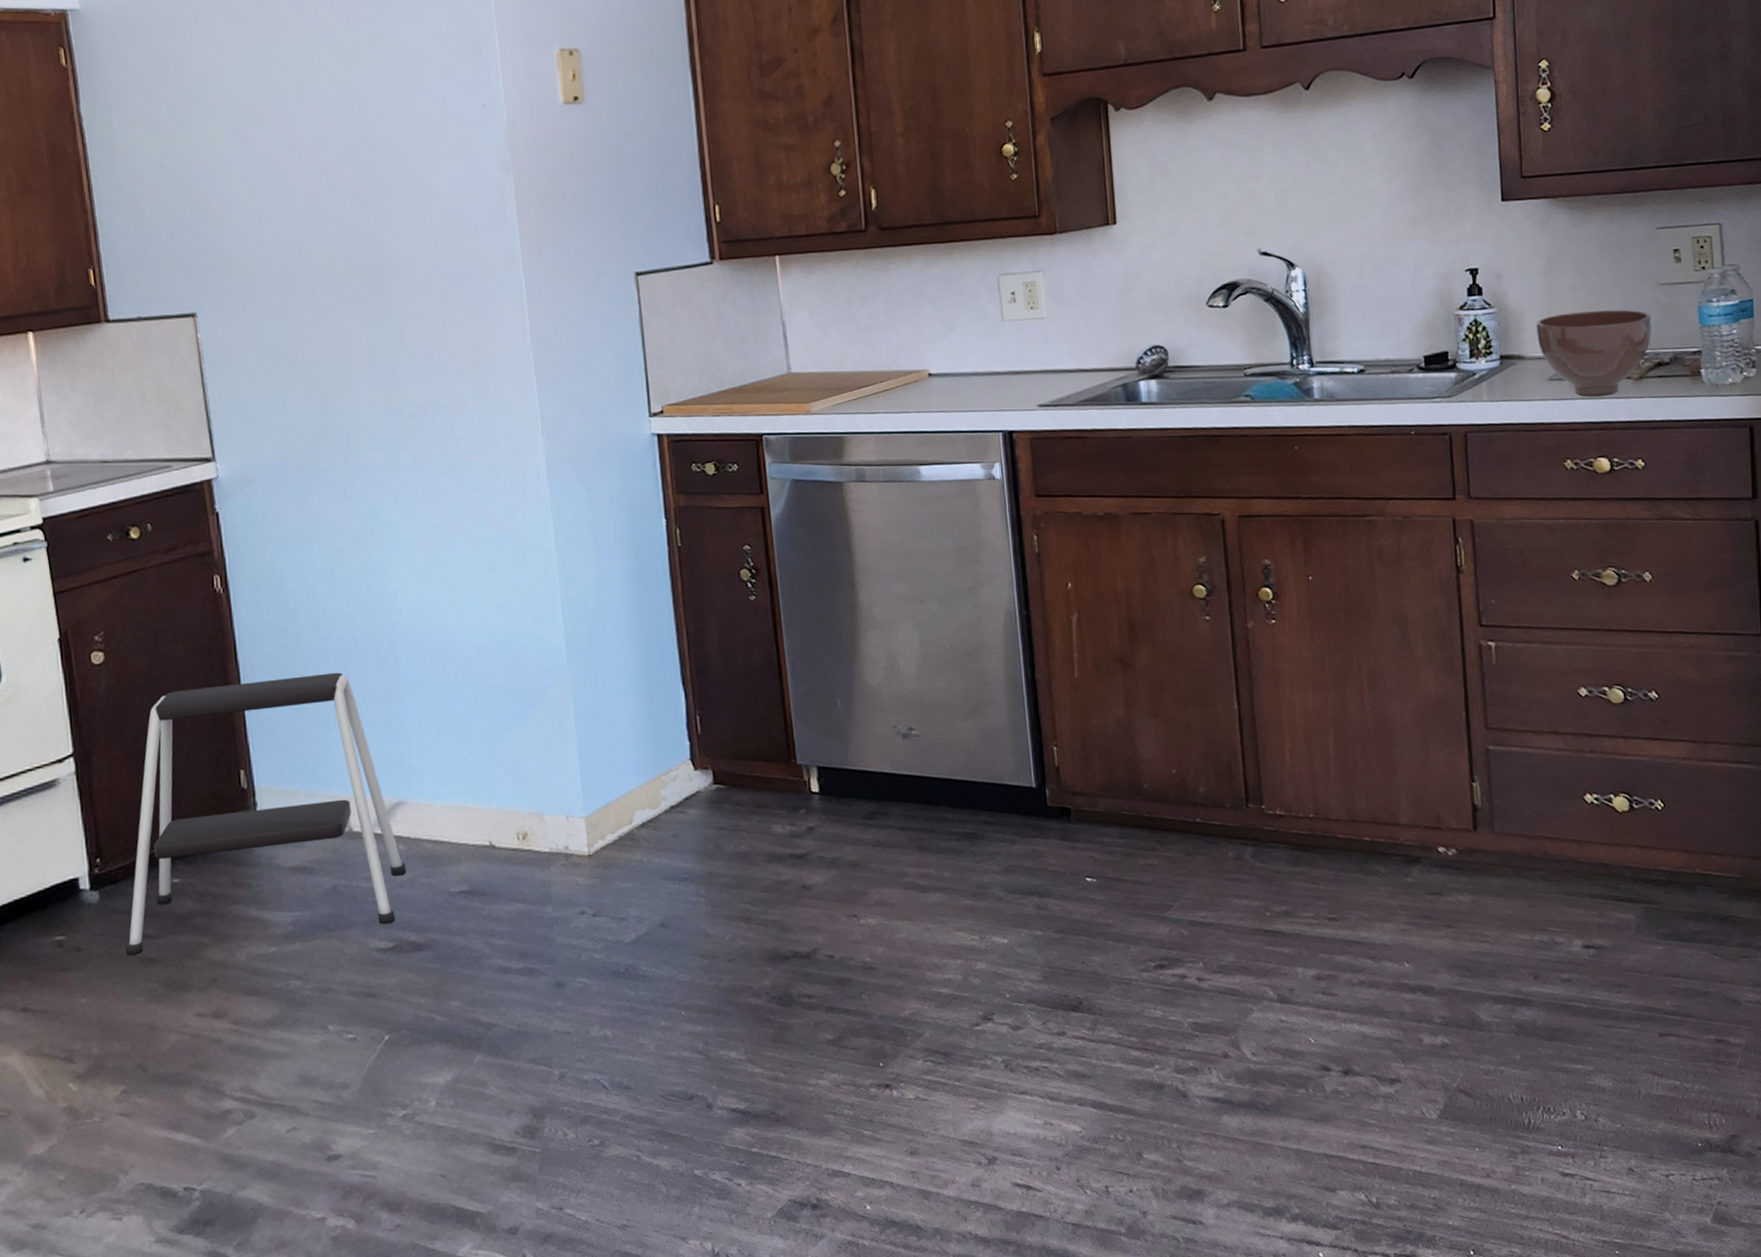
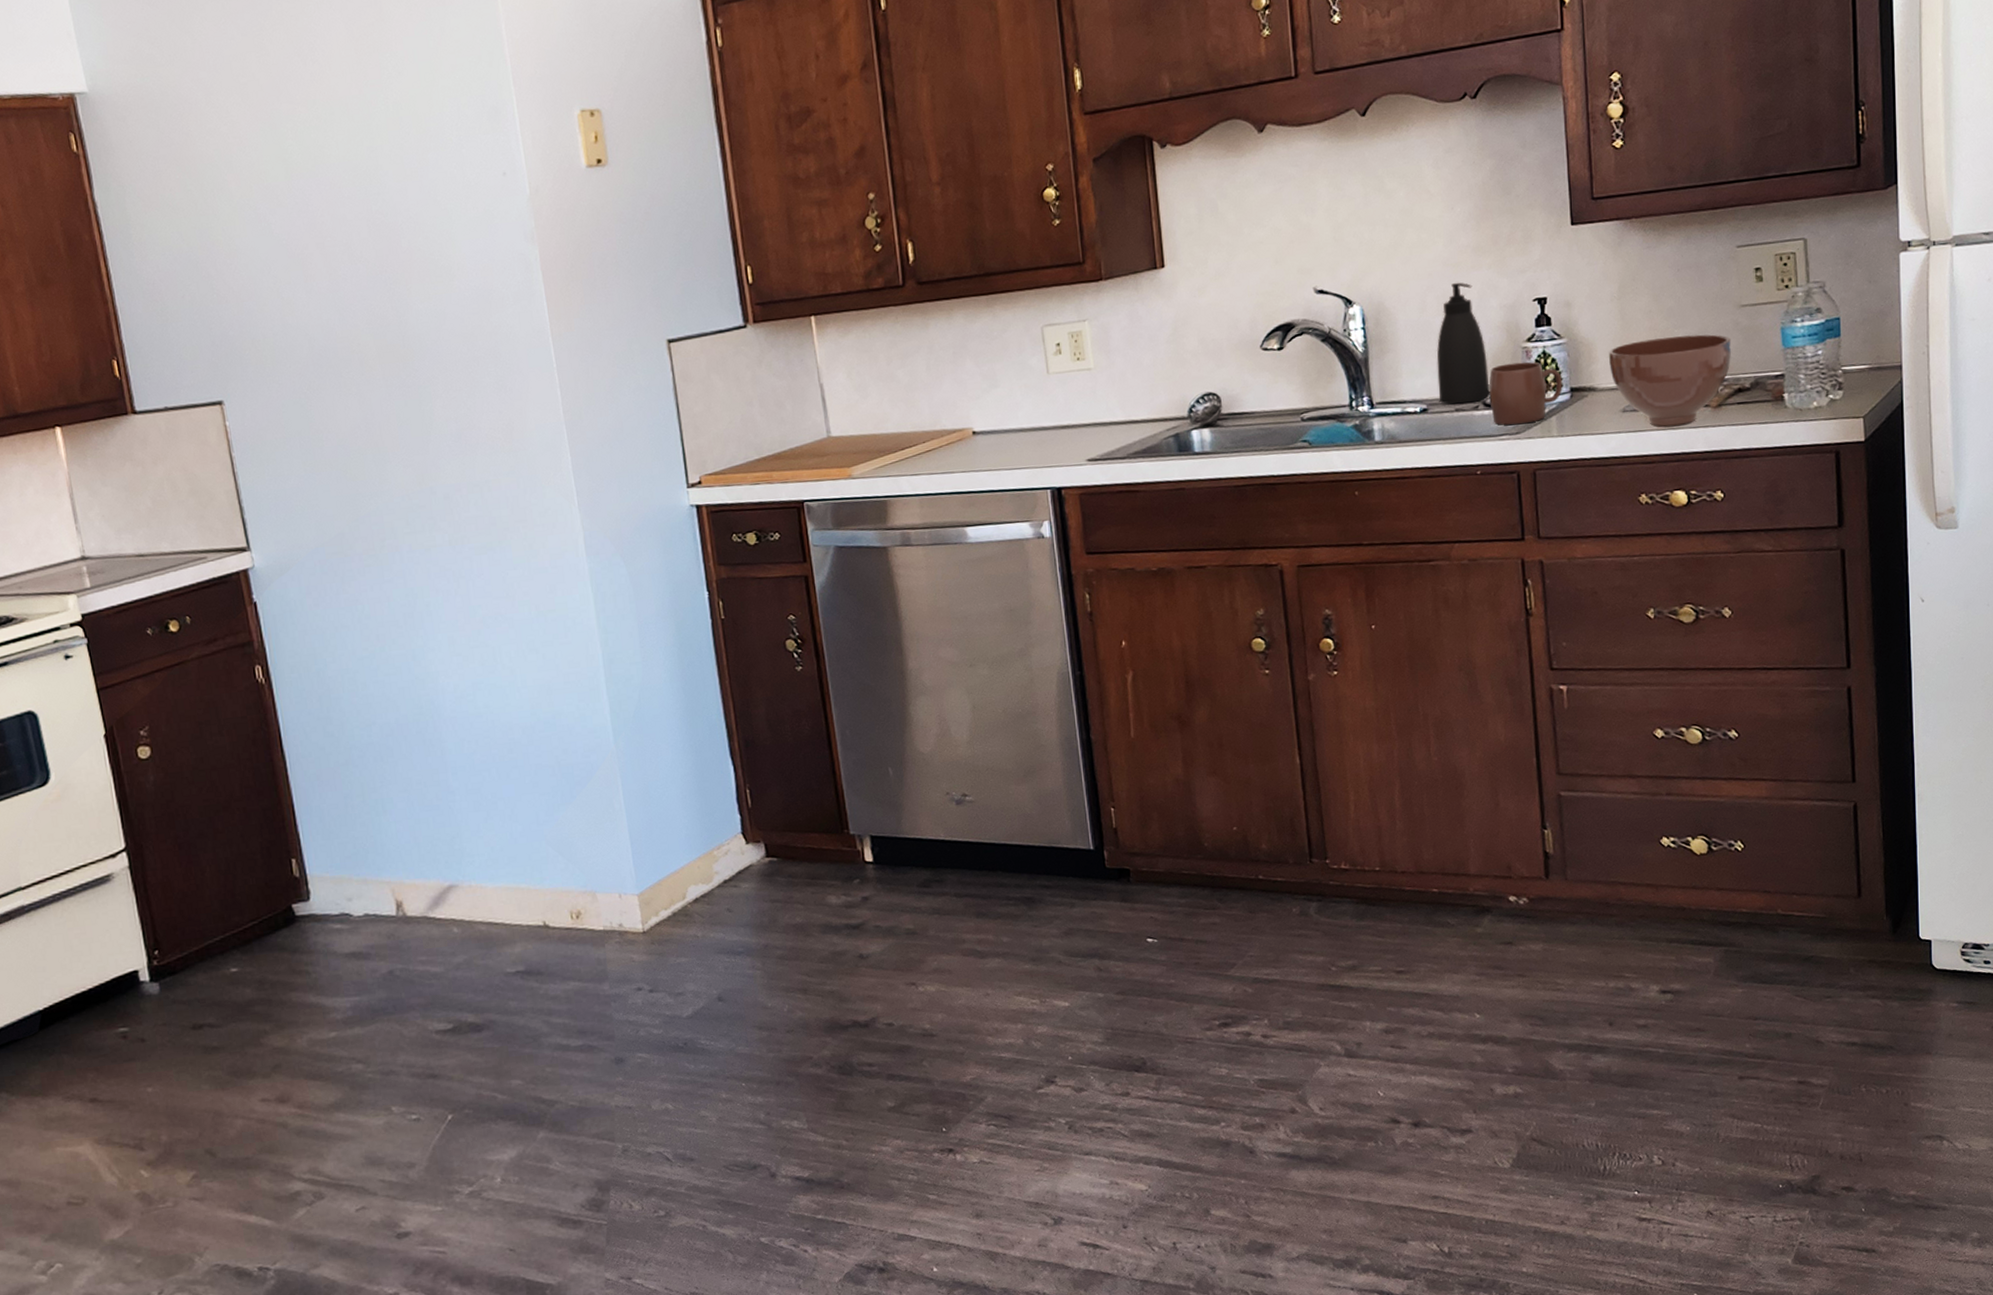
step stool: present [125,672,407,956] -> none [187,758,462,1045]
soap dispenser: none [1374,250,1423,366] -> present [1437,282,1489,404]
mug: none [1423,329,1493,389] -> present [1488,362,1563,425]

